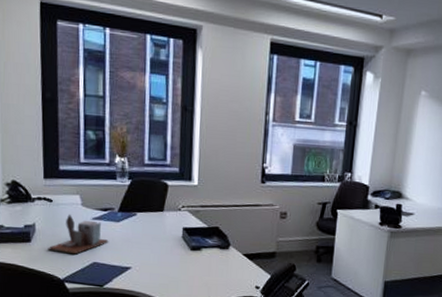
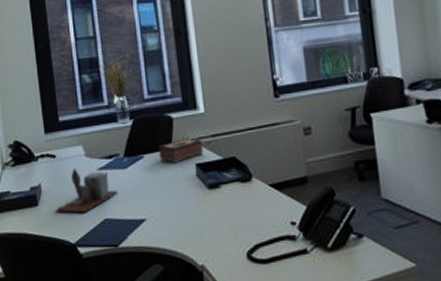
tissue box: none [151,204,191,224] -> present [158,138,203,163]

